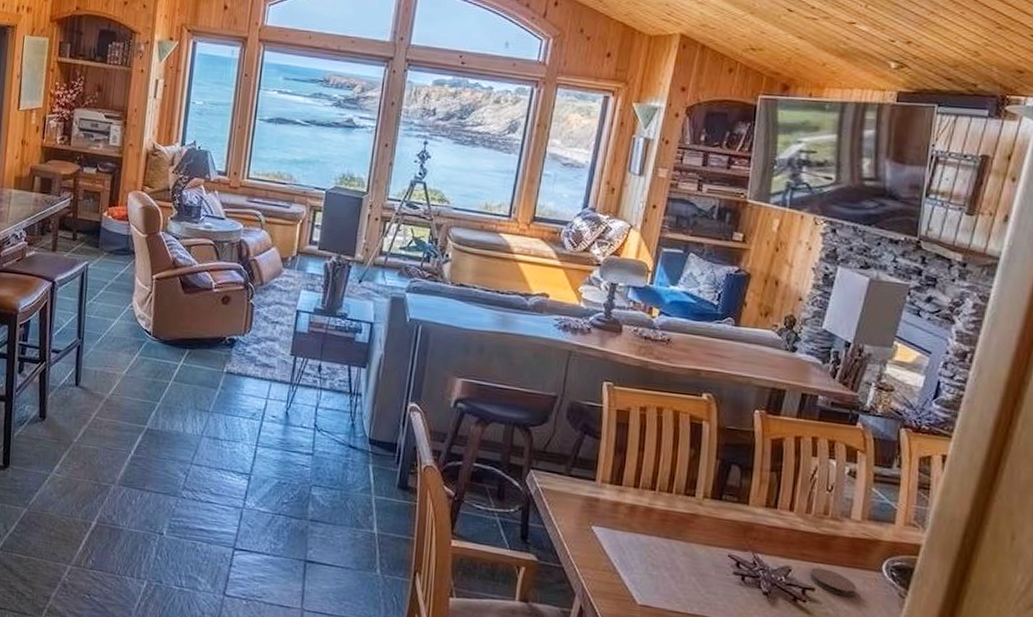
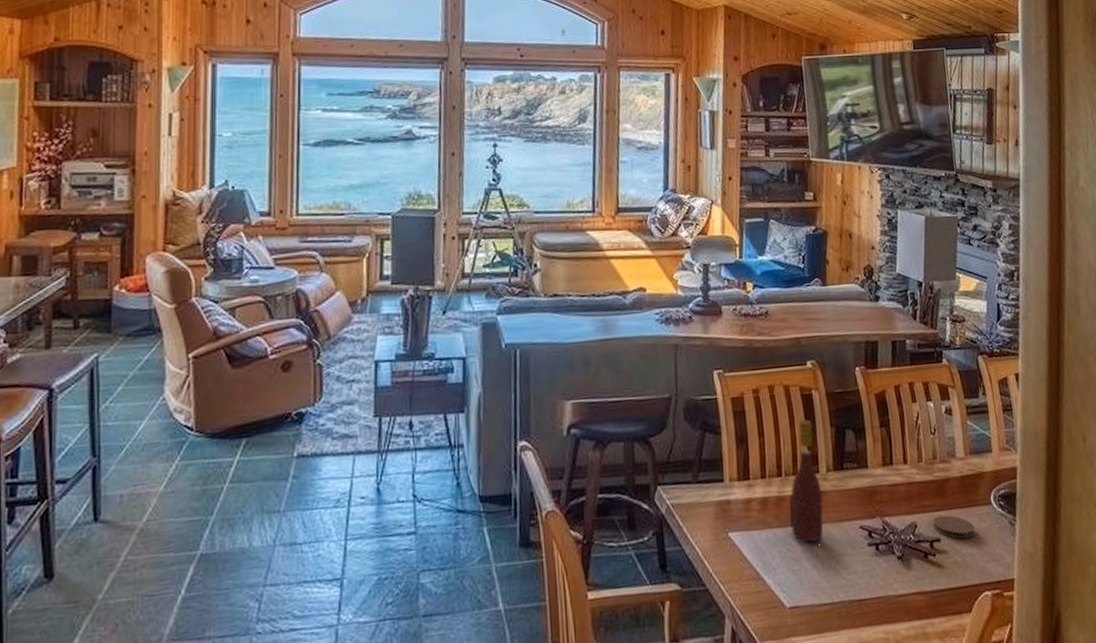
wine bottle: none [655,444,697,557] -> present [789,419,823,543]

